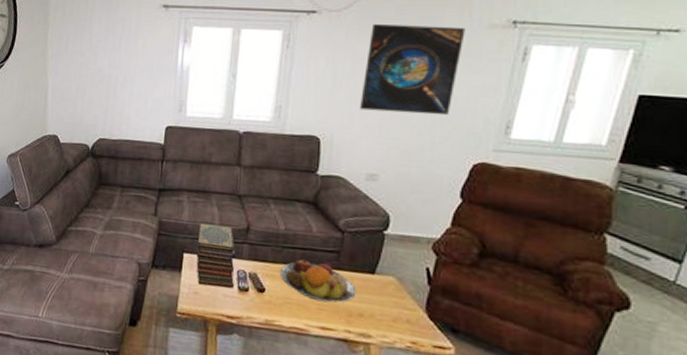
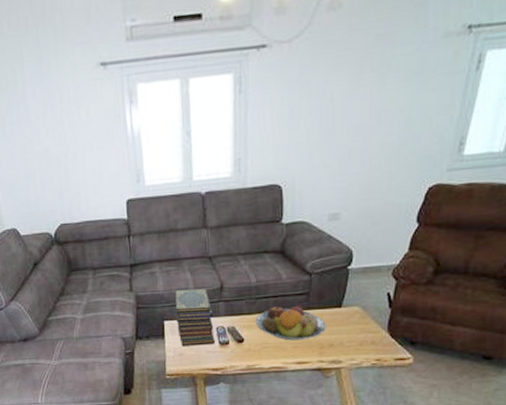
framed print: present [360,24,466,116] -> none [319,41,421,150]

